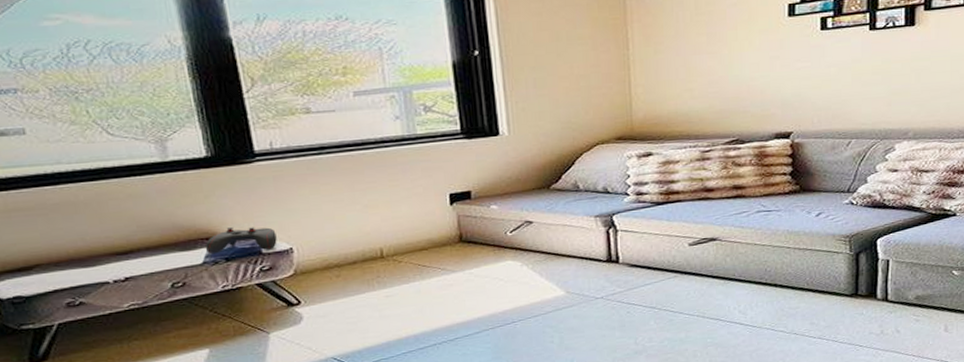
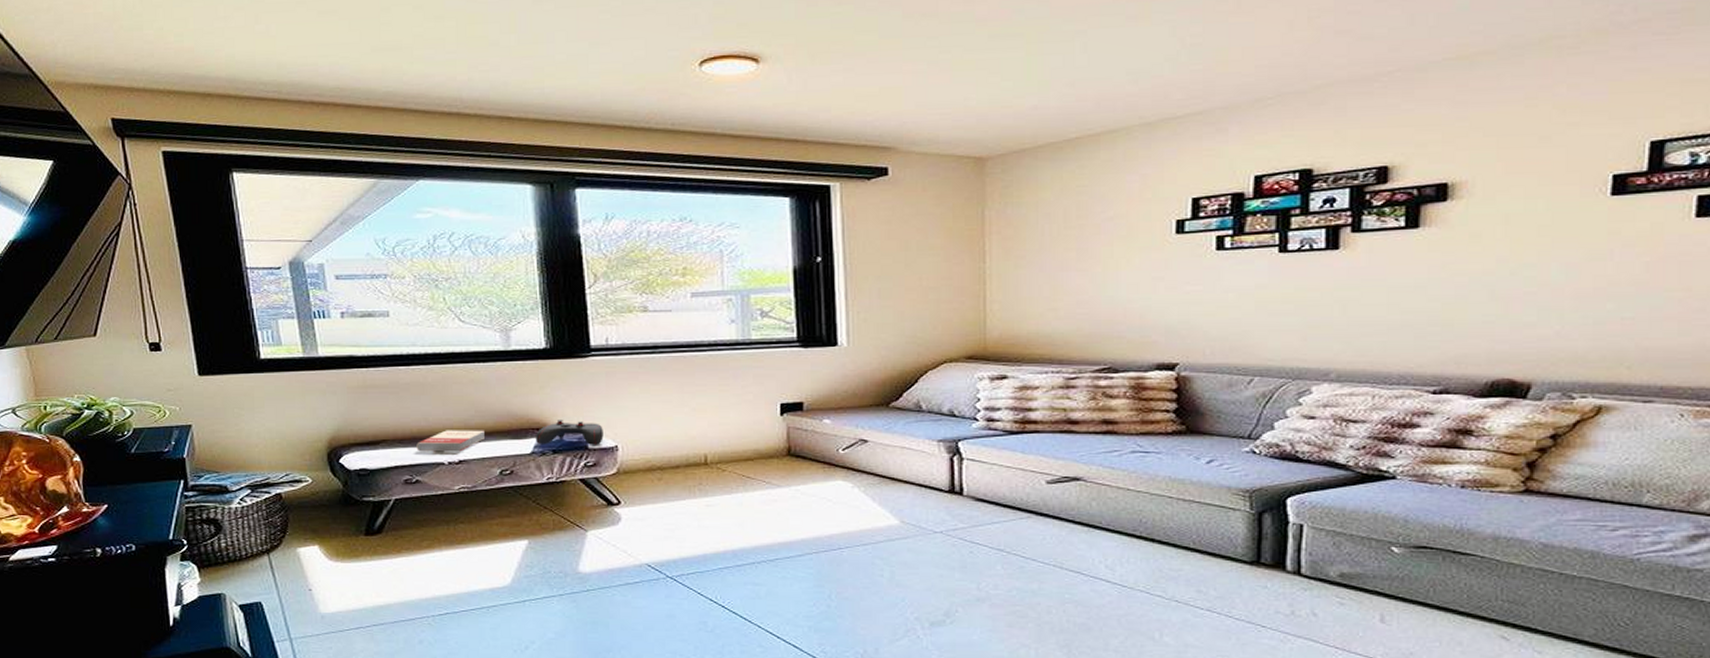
book: none [75,244,151,273] -> present [416,430,484,452]

